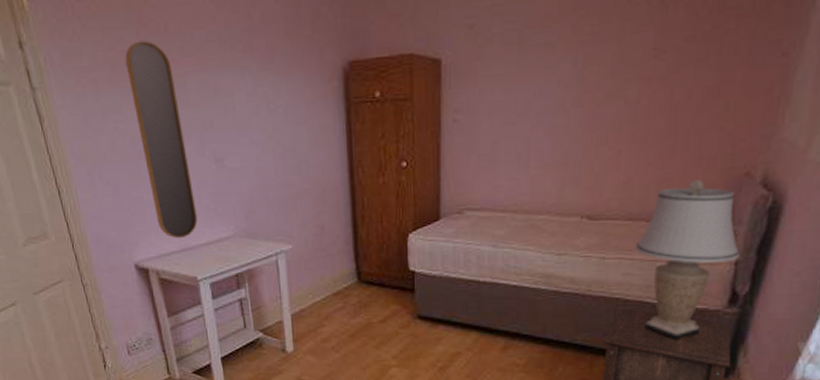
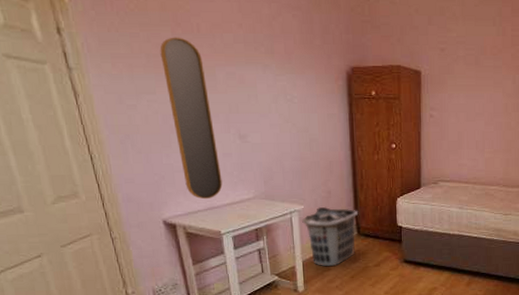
clothes hamper: none [290,245,359,322] -> present [302,206,359,267]

